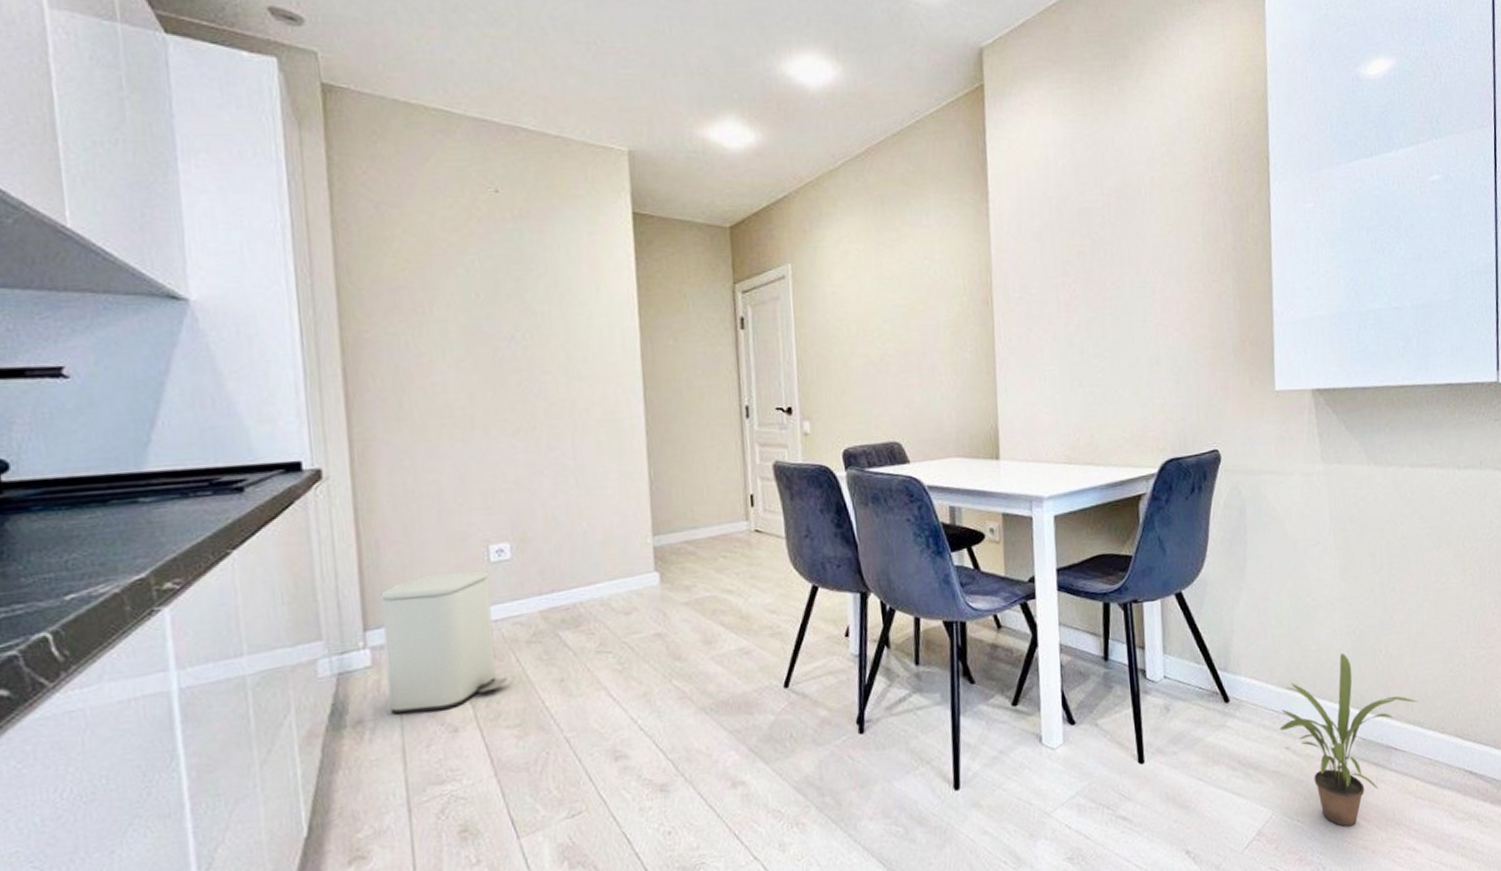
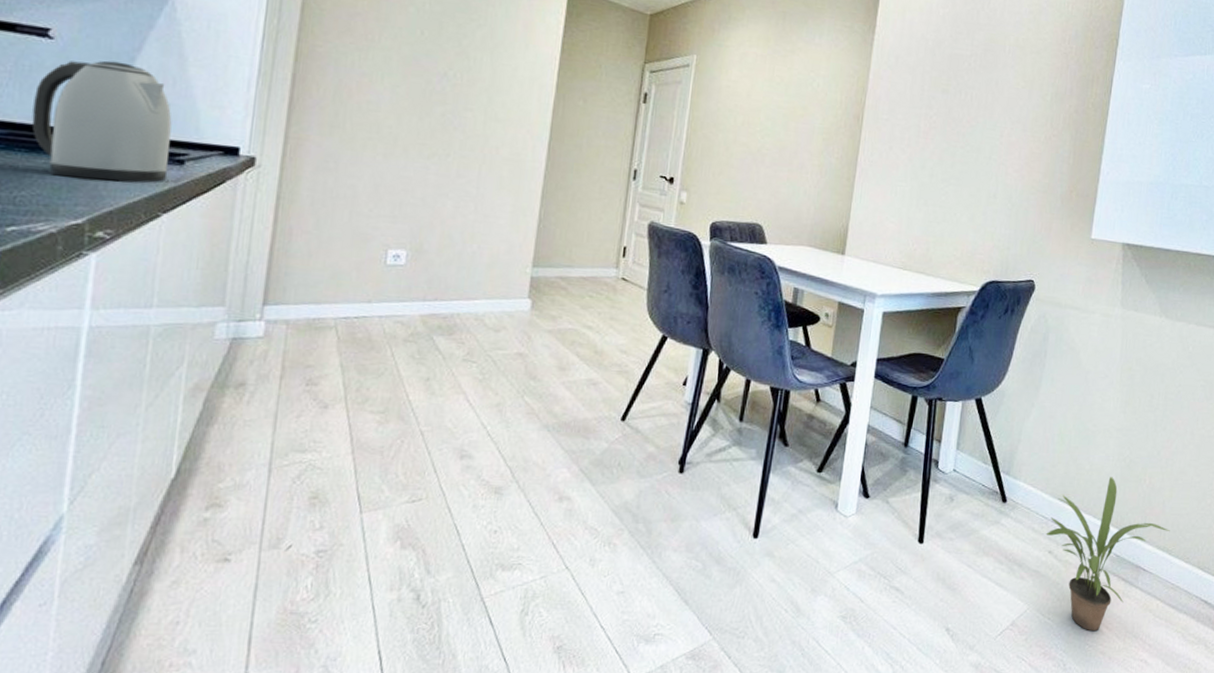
kettle: none [62,390,229,530] -> present [31,60,172,183]
pedal bin: present [380,570,507,715] -> none [271,266,383,388]

